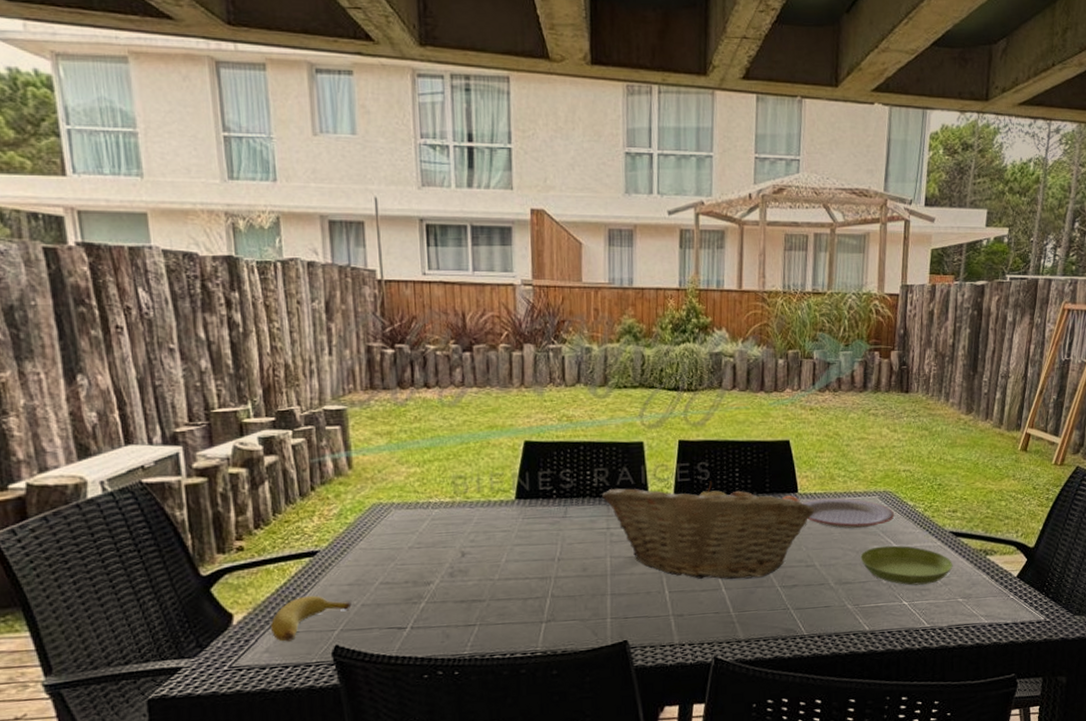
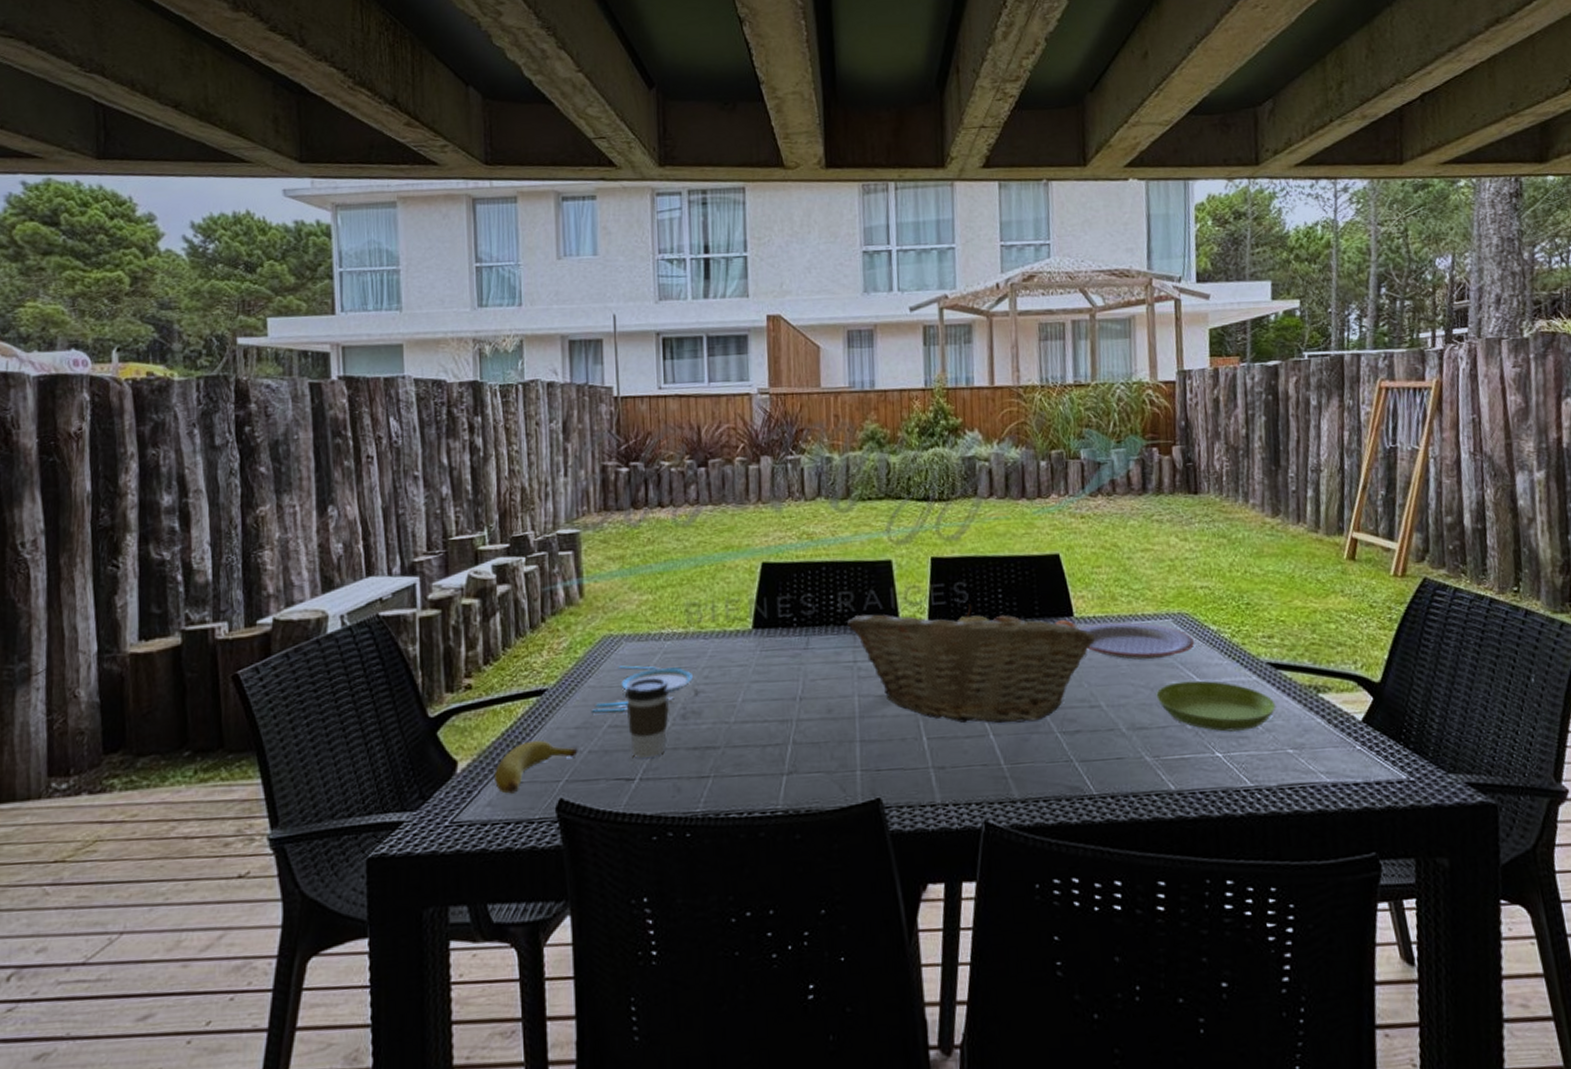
plate: none [362,530,461,572] -> present [590,665,694,713]
coffee cup: none [396,540,438,611] -> present [625,677,670,759]

